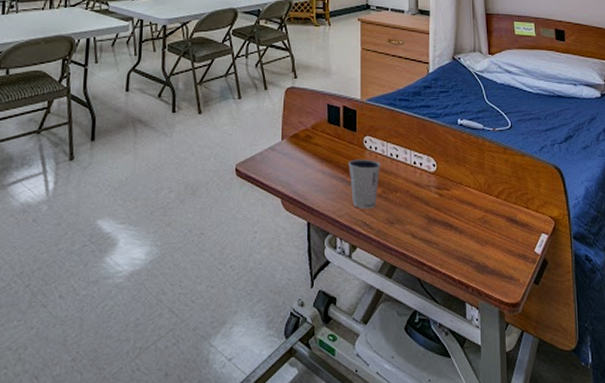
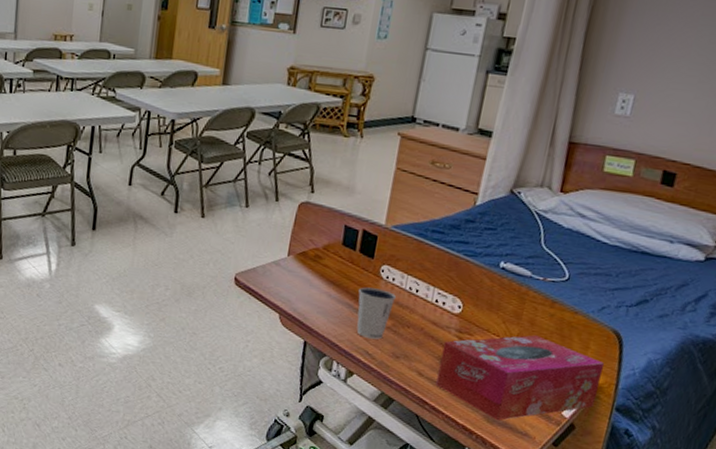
tissue box: none [428,181,556,270] -> present [436,335,604,421]

